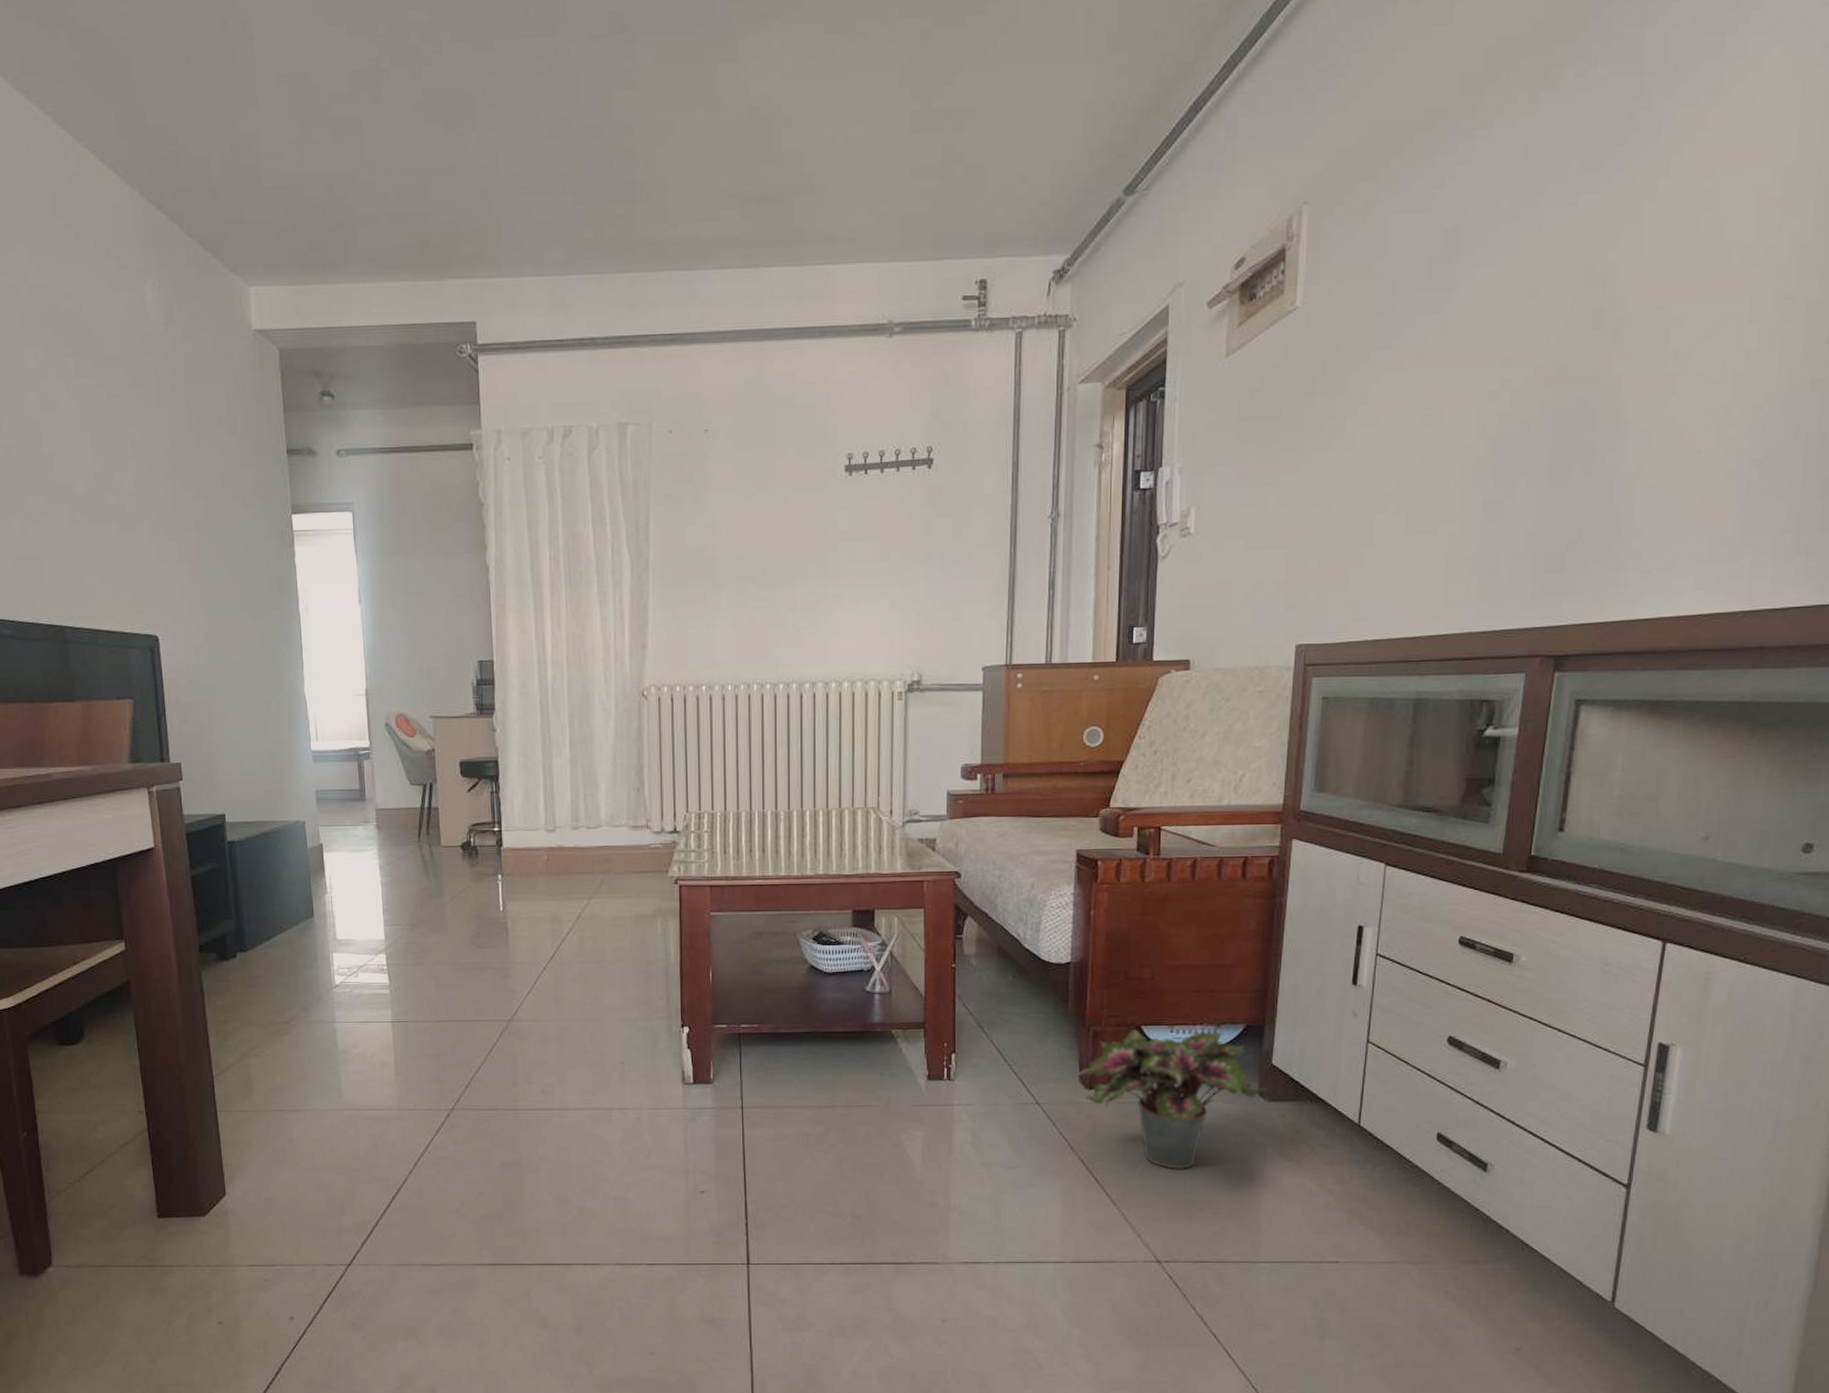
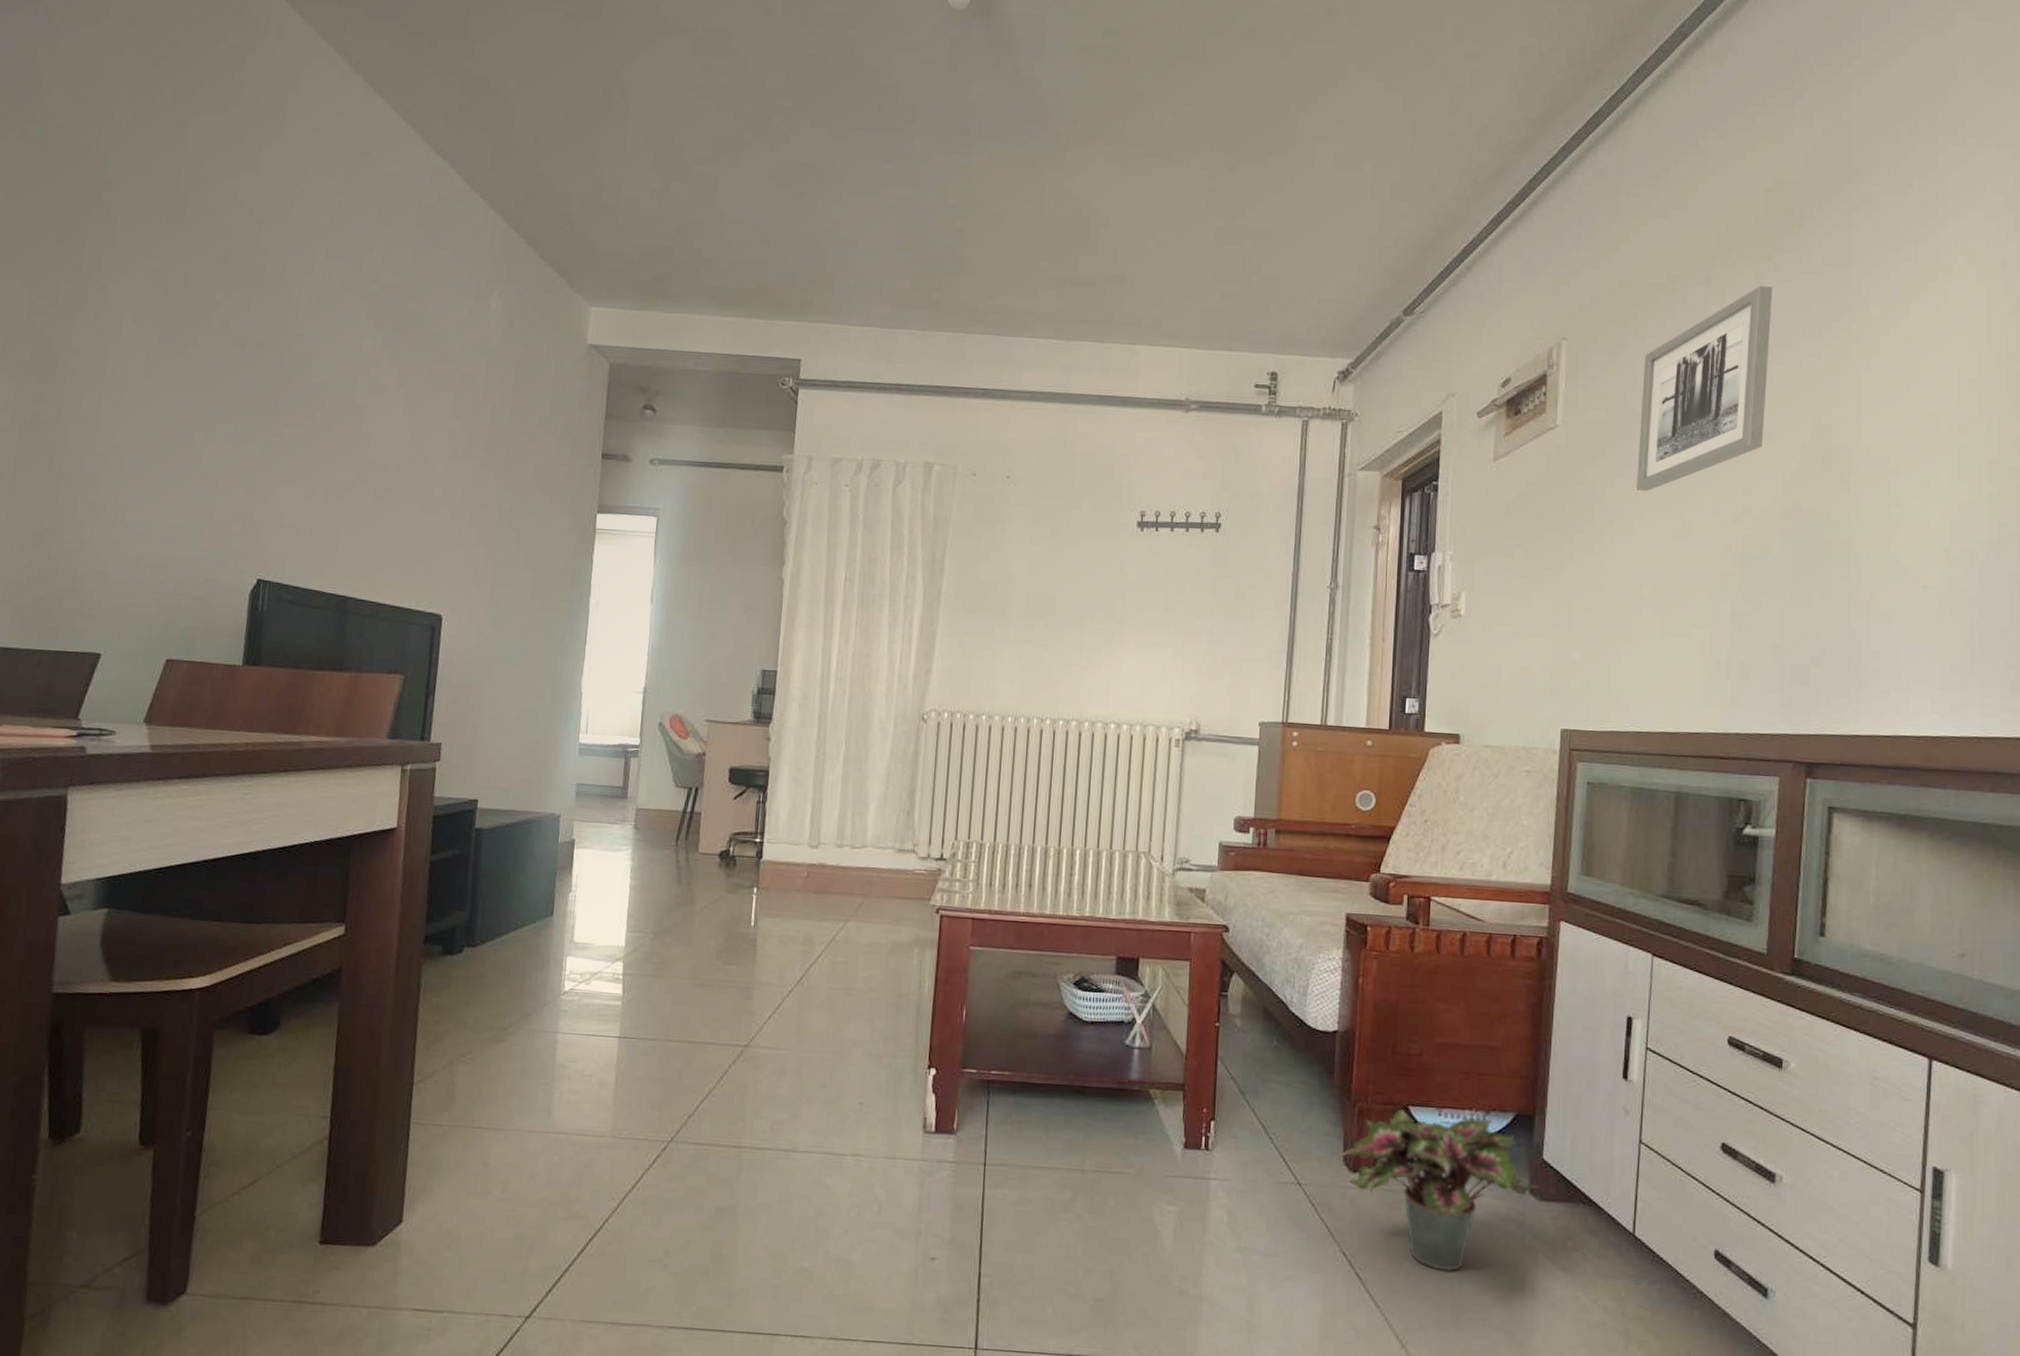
wall art: none [1383,110,1548,375] -> present [1636,286,1772,492]

